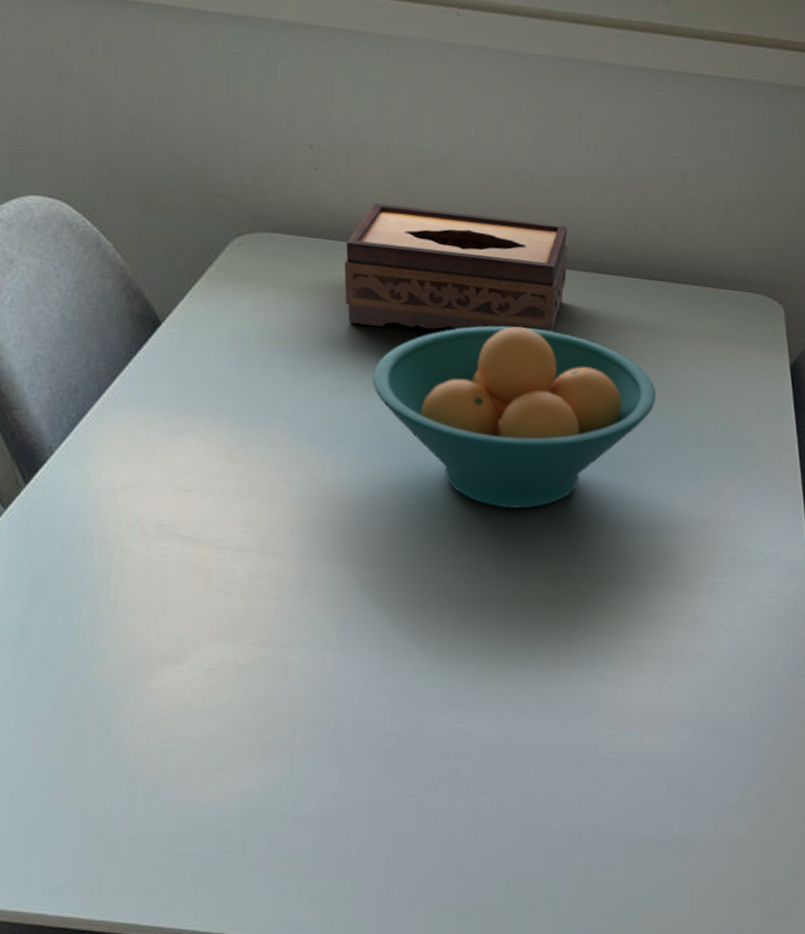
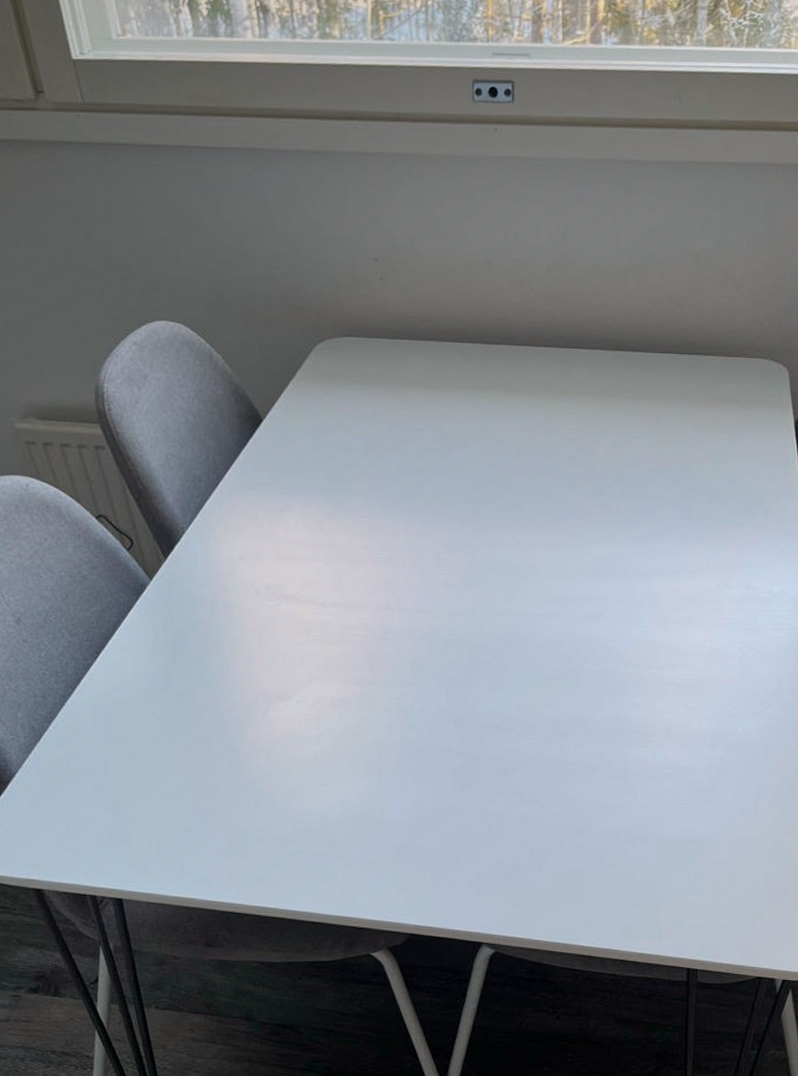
tissue box: present [344,202,569,333] -> none [407,303,596,411]
fruit bowl: present [372,326,656,509] -> none [433,403,674,561]

